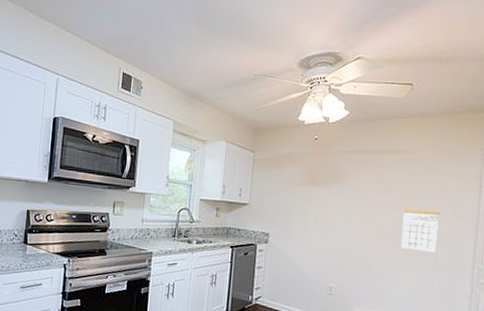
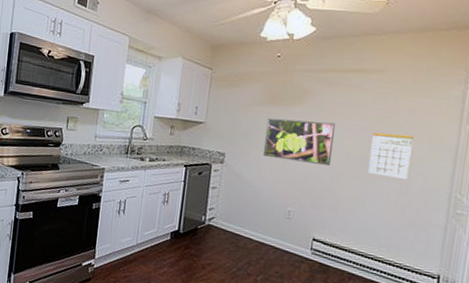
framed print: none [304,198,370,243] -> present [262,118,335,166]

